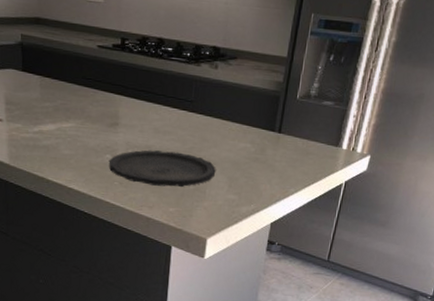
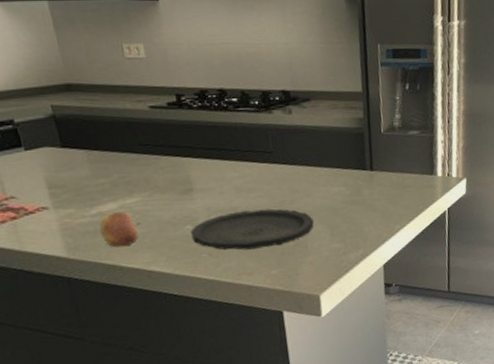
apple: none [37,133,71,164] -> present [99,212,142,248]

